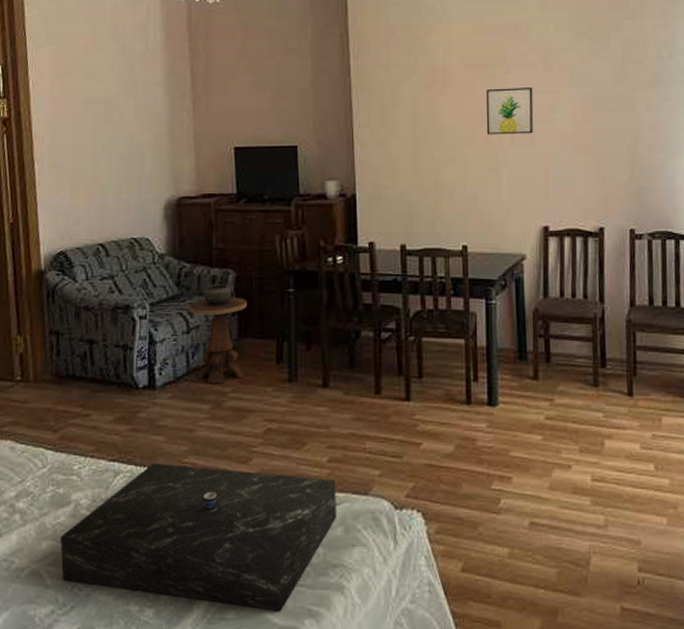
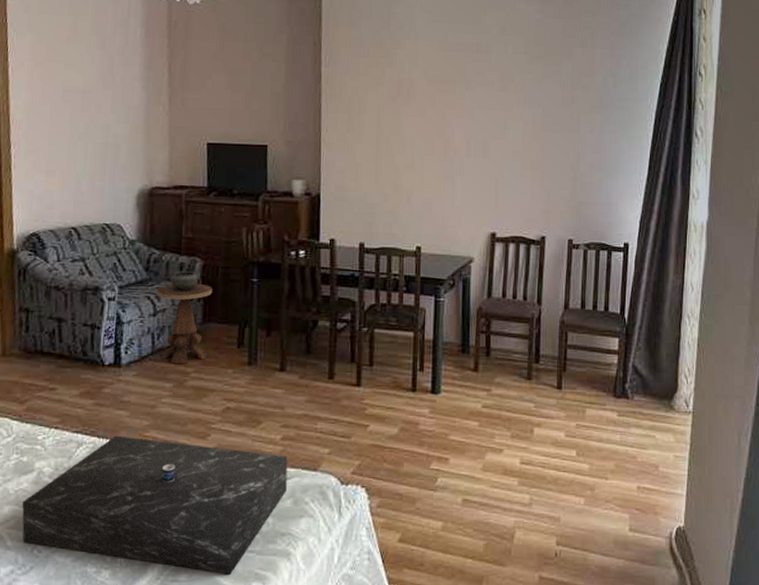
wall art: present [486,87,534,135] -> none [444,103,489,148]

